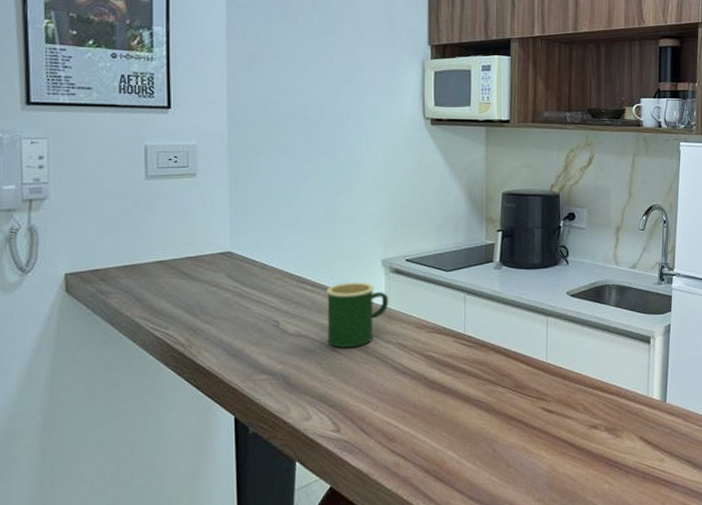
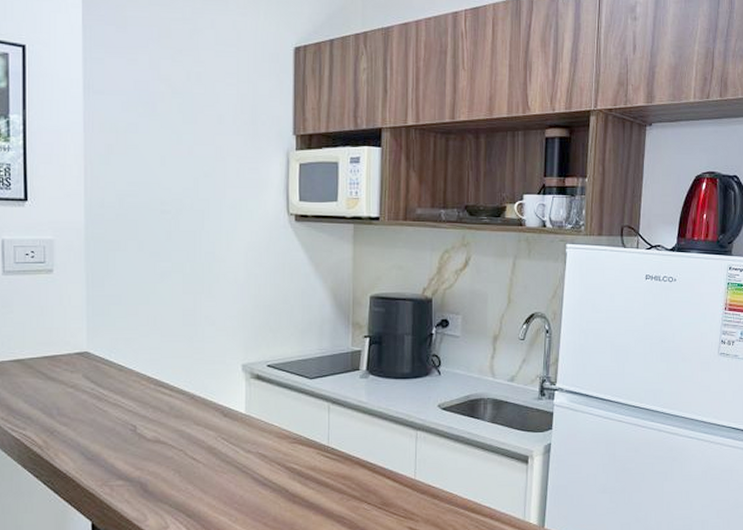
mug: present [327,282,389,348] -> none [185,387,249,456]

